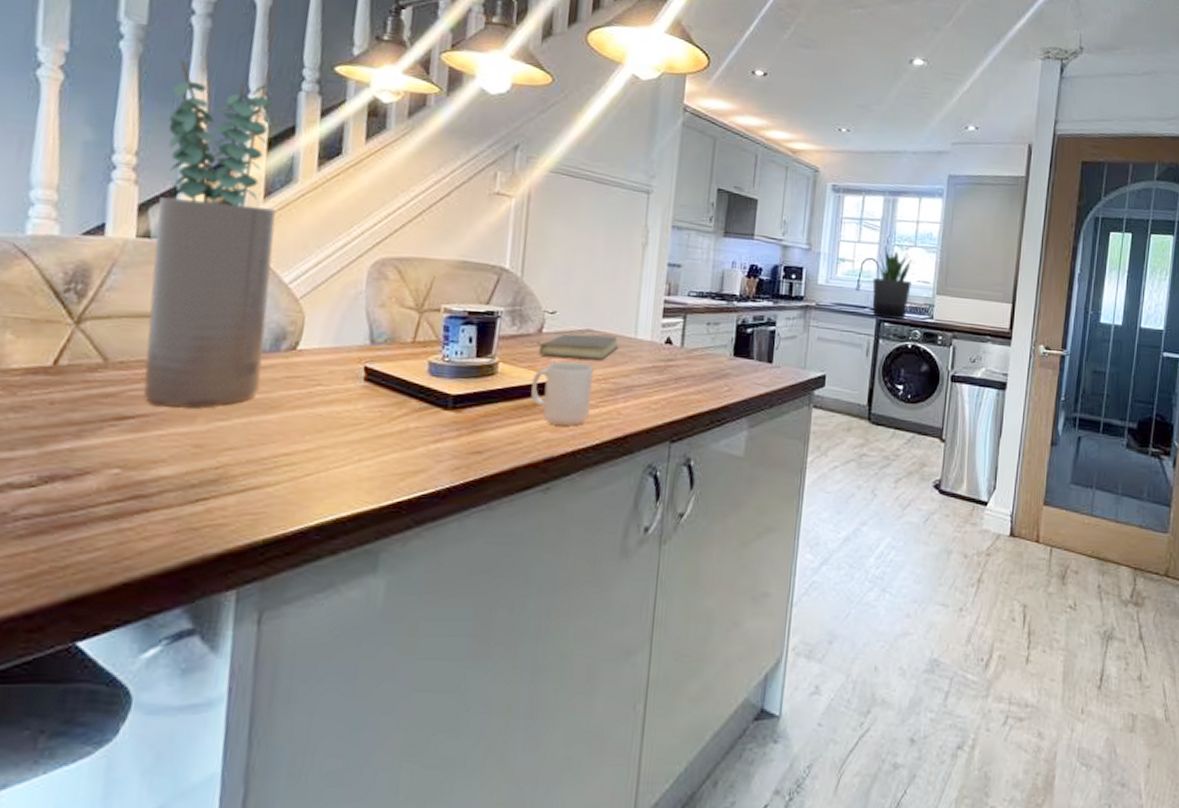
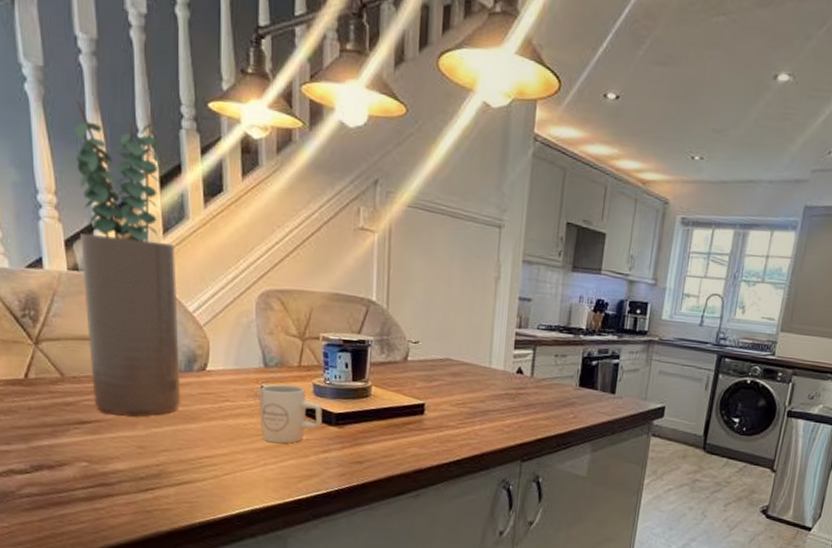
mug: none [358,363,438,434] -> present [259,384,322,444]
book: present [521,333,619,360] -> none [389,361,475,386]
cup: present [531,361,594,425] -> none [400,387,453,443]
planter: present [872,246,913,320] -> none [713,281,759,356]

